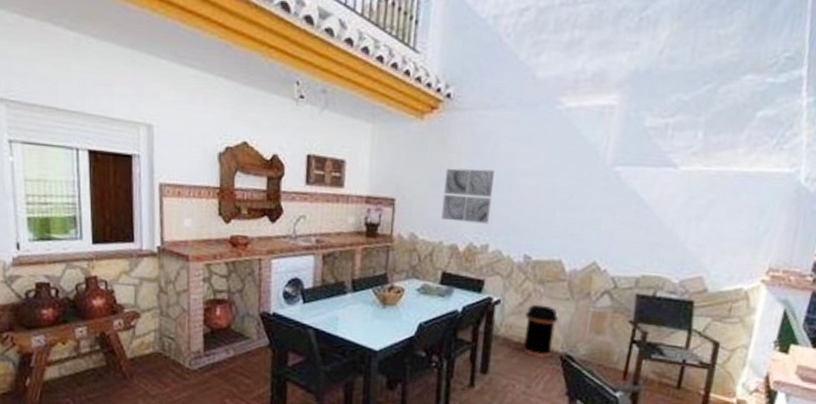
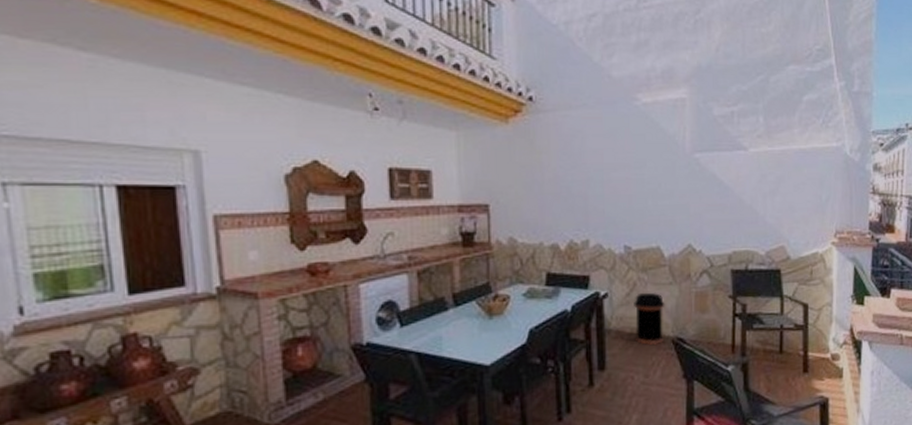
wall art: present [441,168,494,224] -> none [537,167,586,221]

